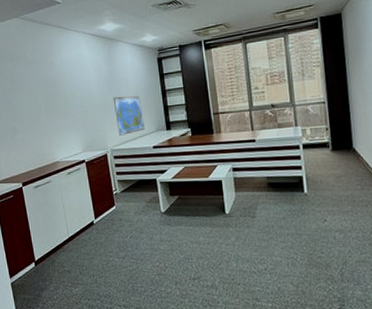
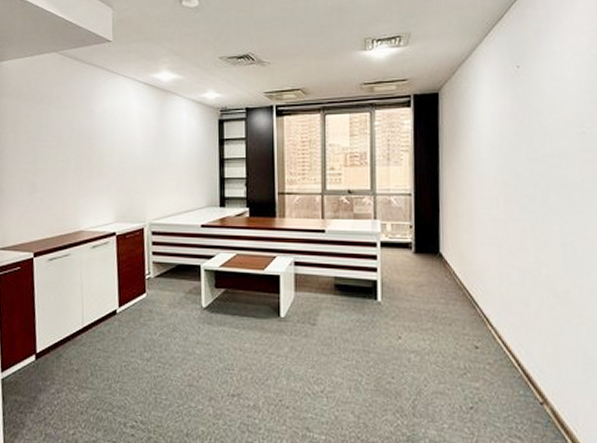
world map: present [113,95,145,136] -> none [159,160,194,208]

